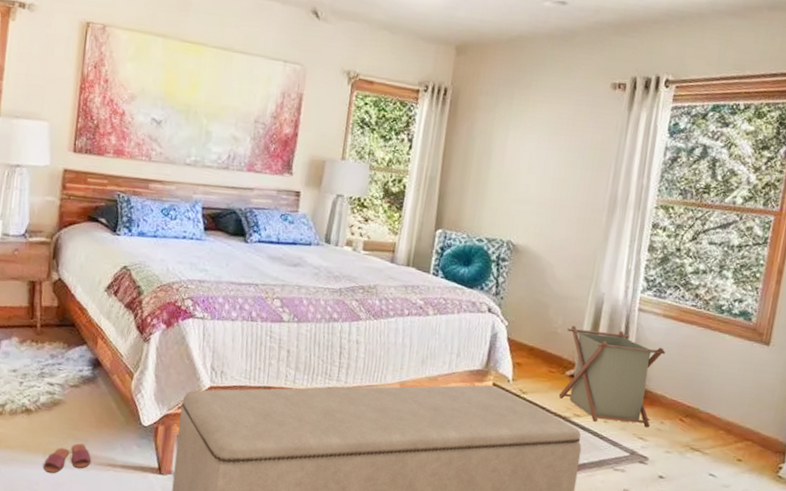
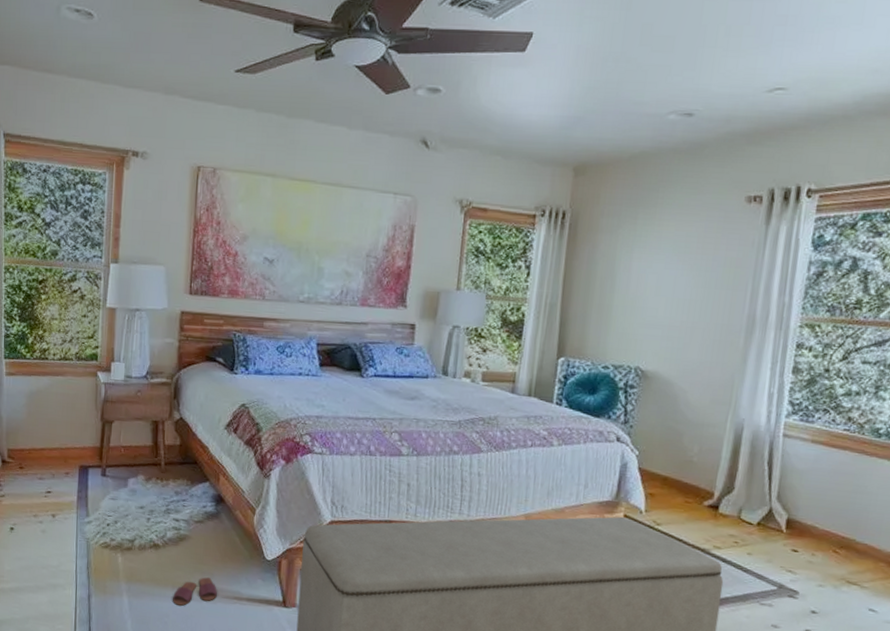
laundry basket: present [558,325,666,428] -> none [696,453,816,560]

